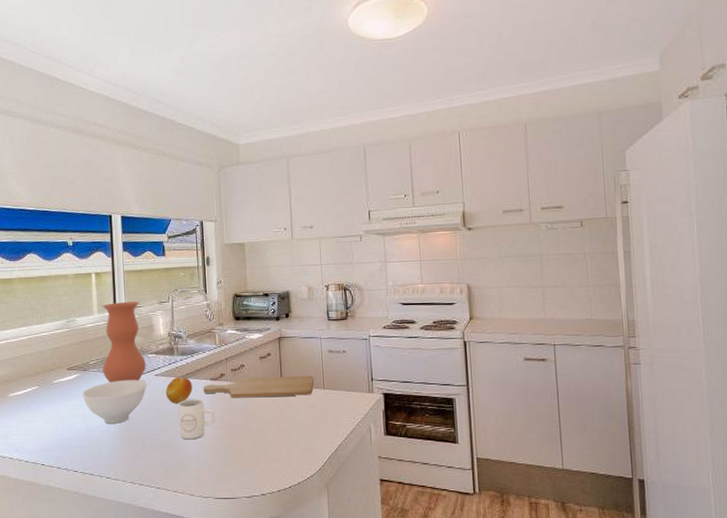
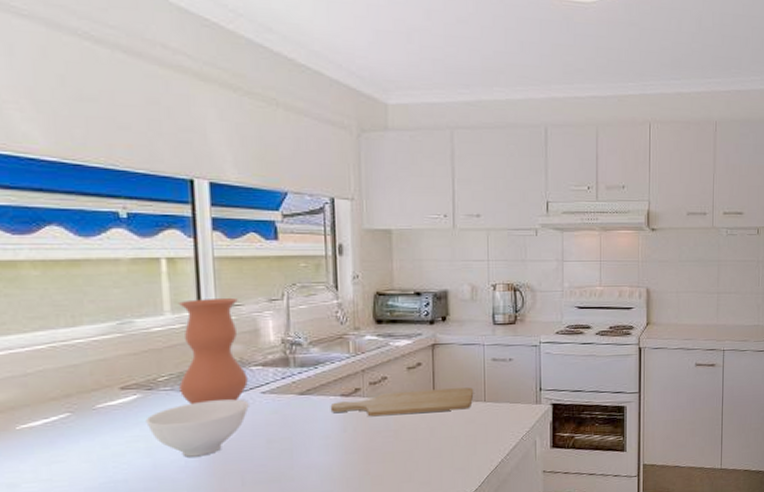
fruit: present [165,376,193,403] -> none [276,393,316,427]
mug: present [177,398,216,440] -> none [294,419,348,470]

